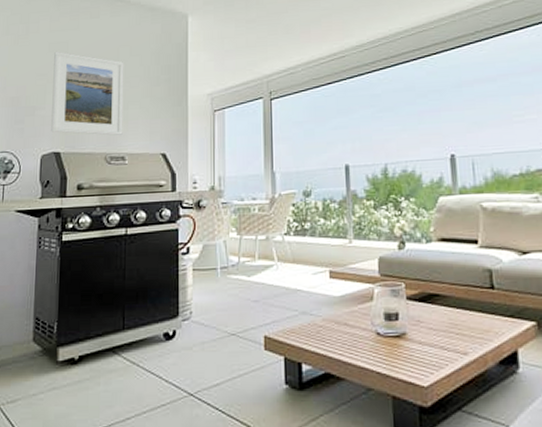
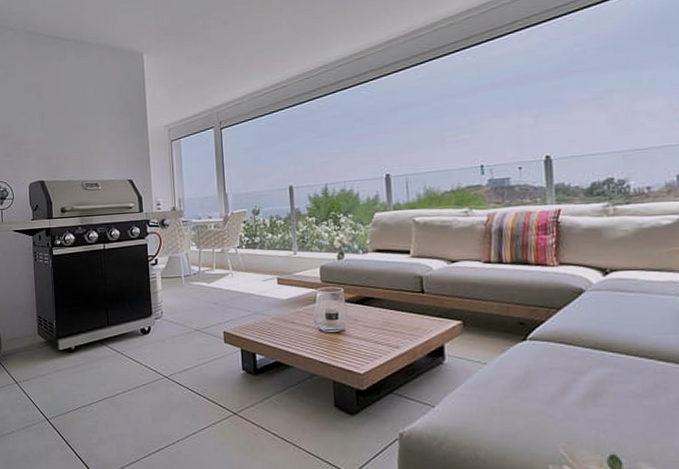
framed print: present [51,51,124,136] -> none [31,92,95,165]

